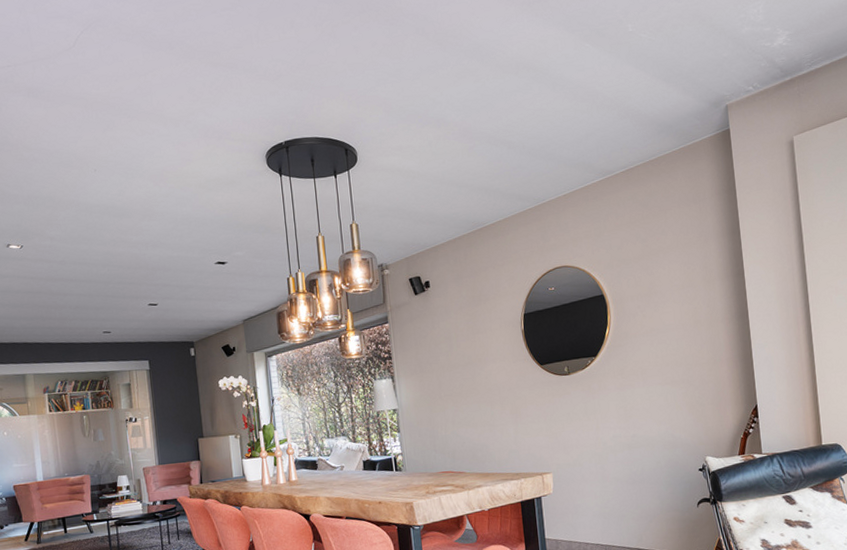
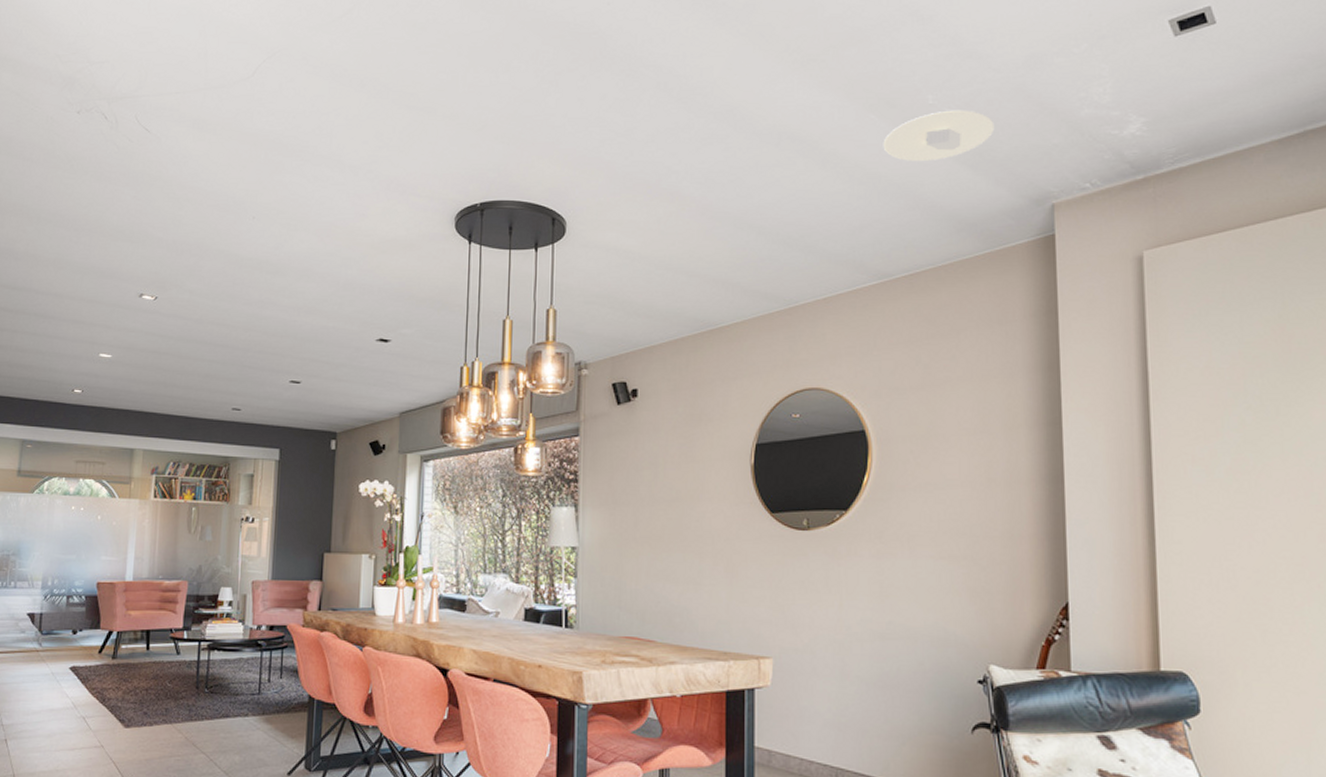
recessed light: none [597,34,680,80] -> present [883,110,995,162]

